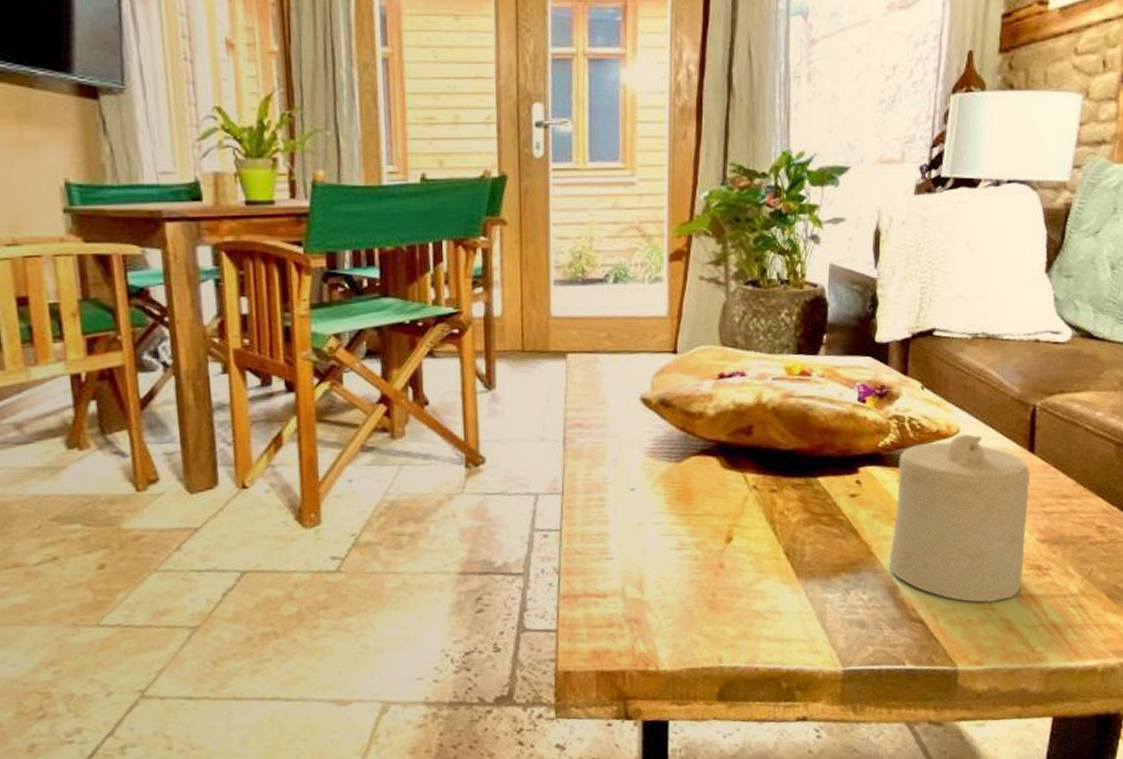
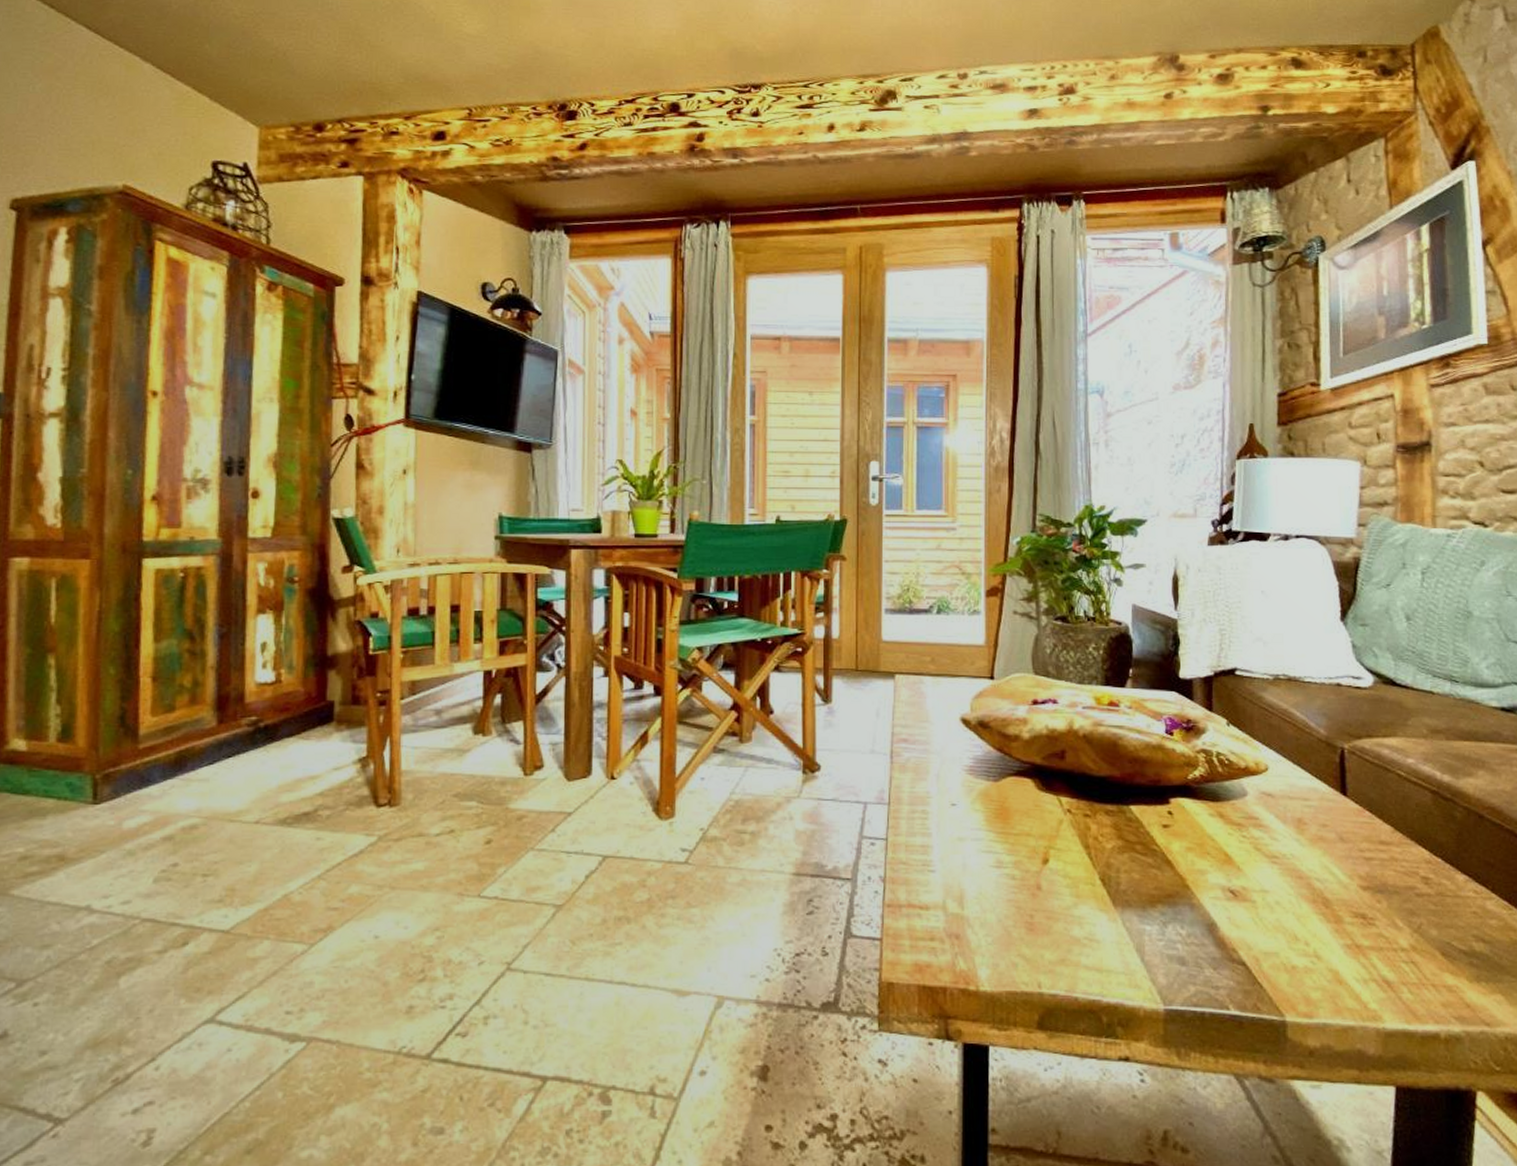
candle: present [889,434,1031,603] -> none [1206,773,1347,950]

